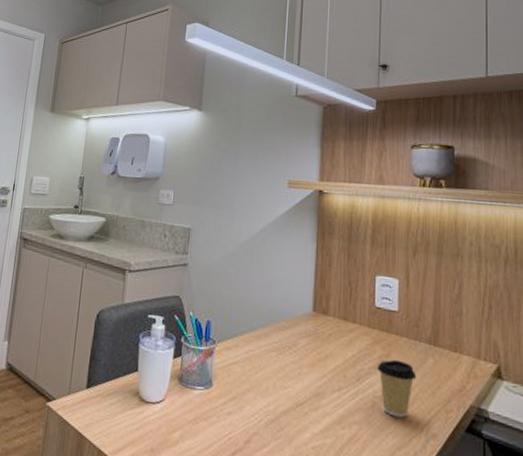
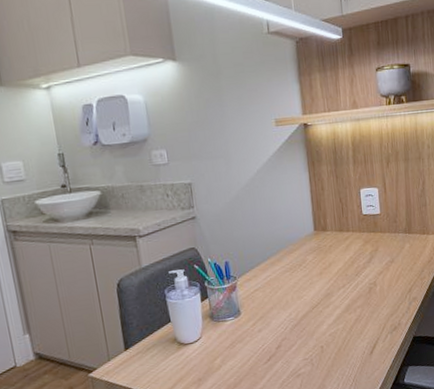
coffee cup: present [376,359,417,418] -> none [369,251,399,294]

